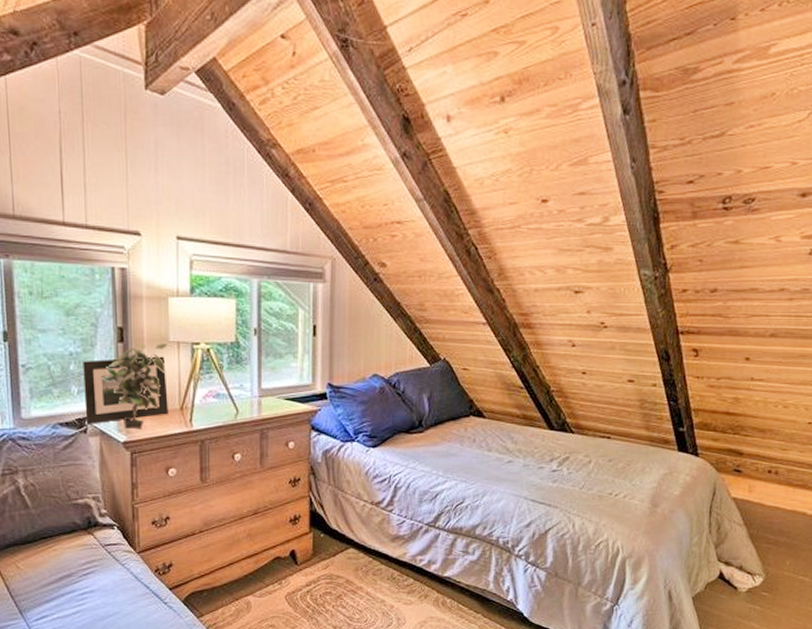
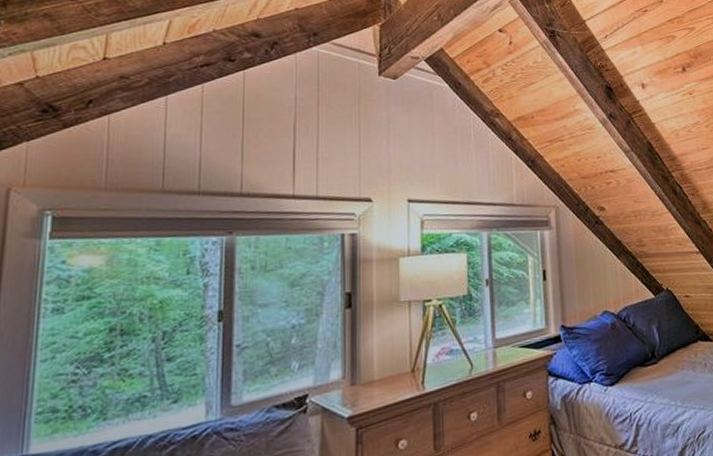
picture frame: present [83,356,168,424] -> none [306,317,399,402]
potted plant: present [101,343,168,430] -> none [325,304,399,403]

